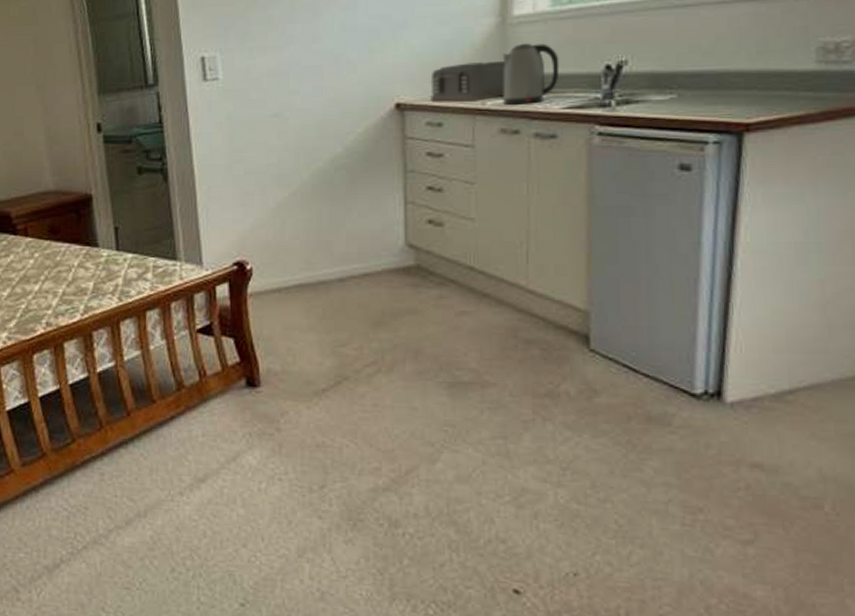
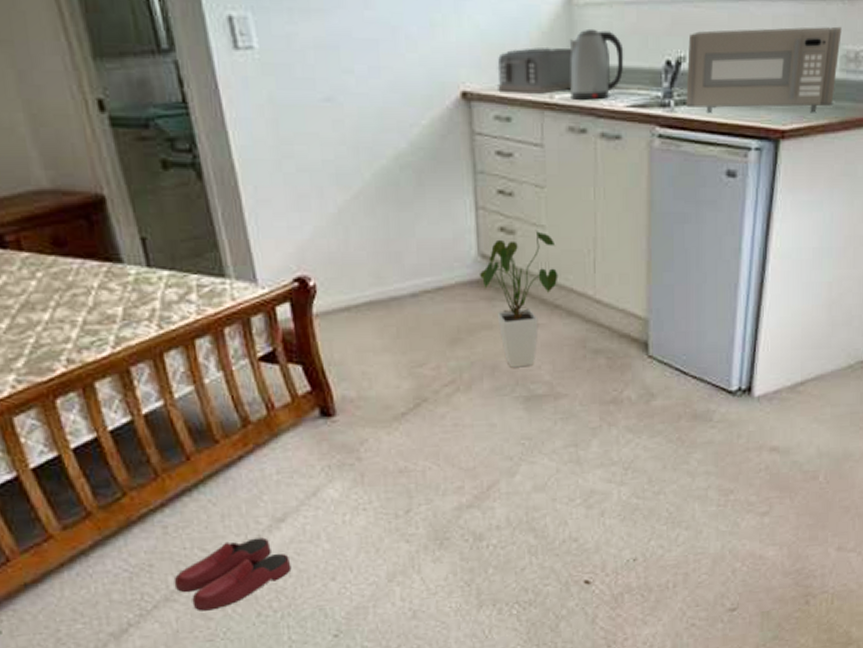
slippers: none [103,494,207,559] -> present [173,537,292,611]
house plant: none [405,222,488,353] -> present [479,229,558,368]
microwave: none [629,20,816,111] -> present [686,26,842,114]

